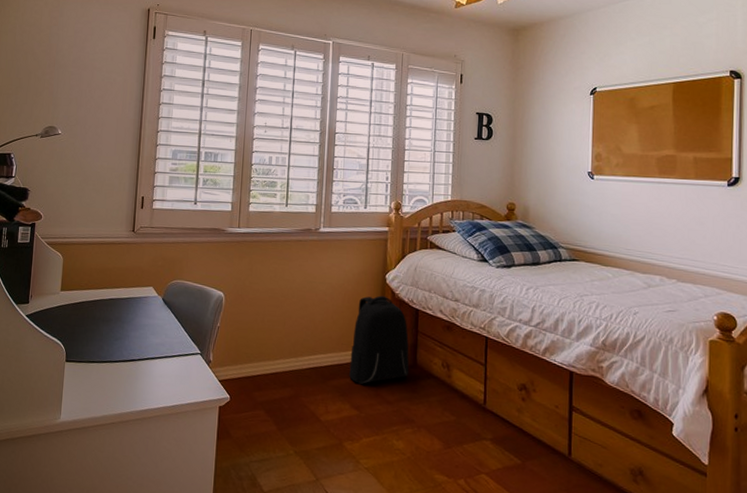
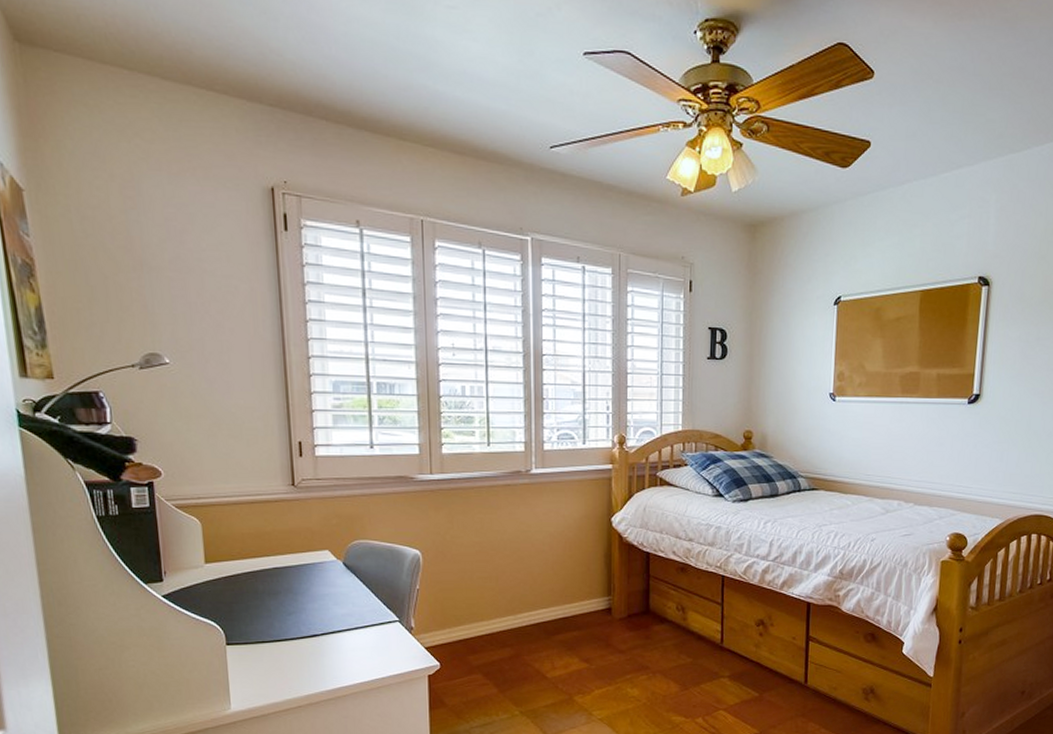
backpack: present [349,295,410,384] -> none [576,540,642,636]

